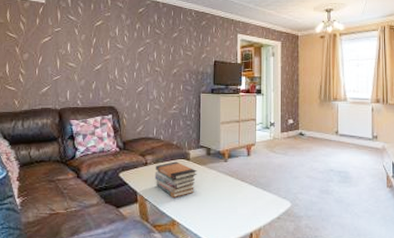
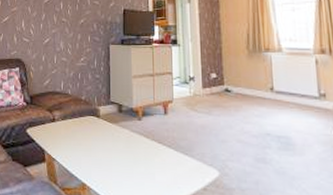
book stack: present [154,162,197,199] -> none [63,118,108,159]

